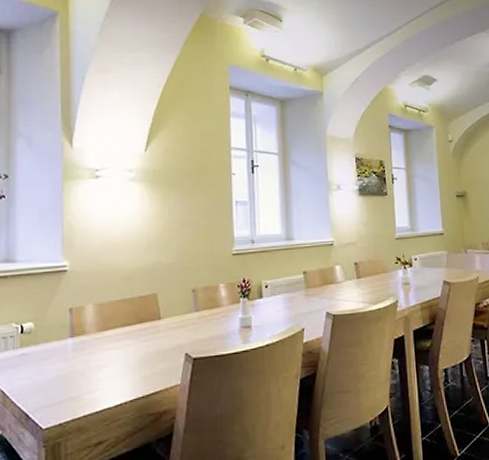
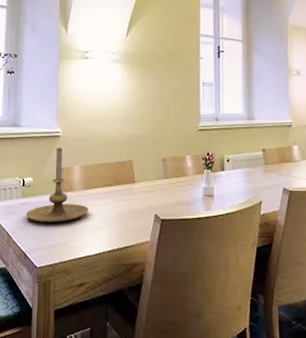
candle holder: none [27,284,106,375] -> present [26,148,89,223]

